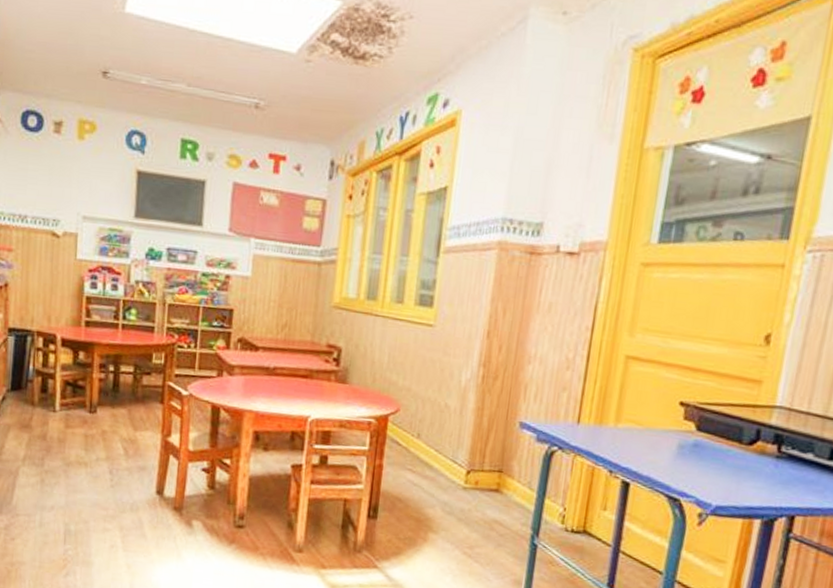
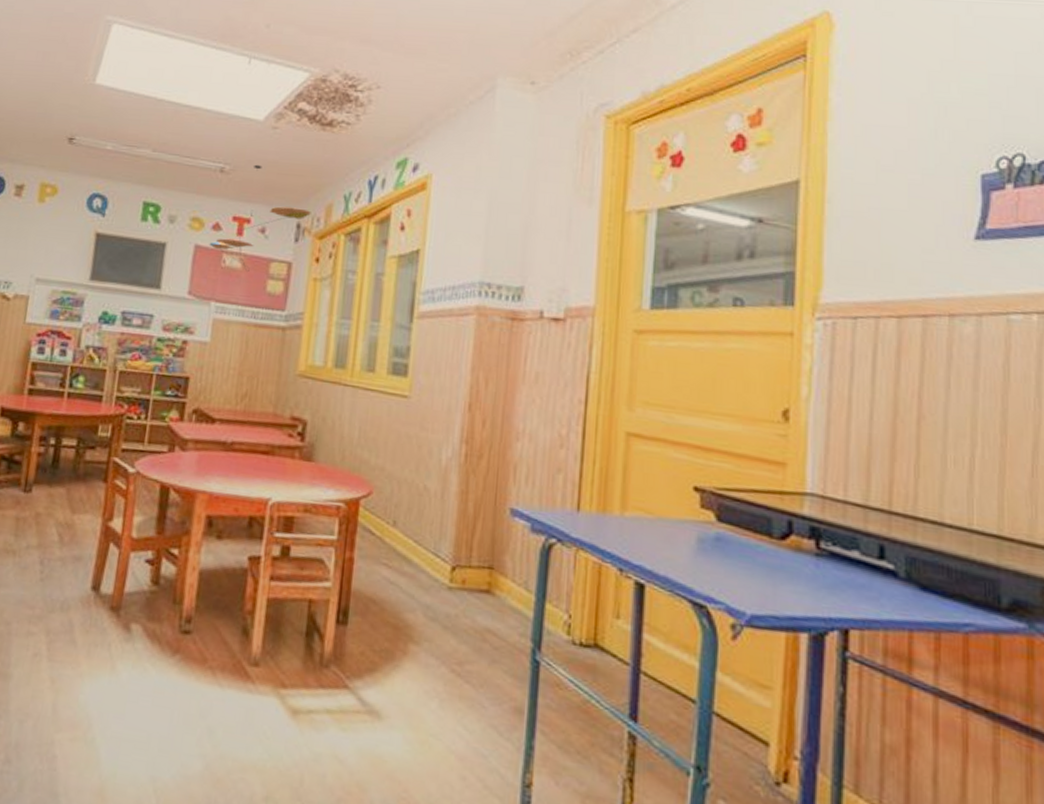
ceiling mobile: none [247,100,344,209] -> present [209,164,311,272]

